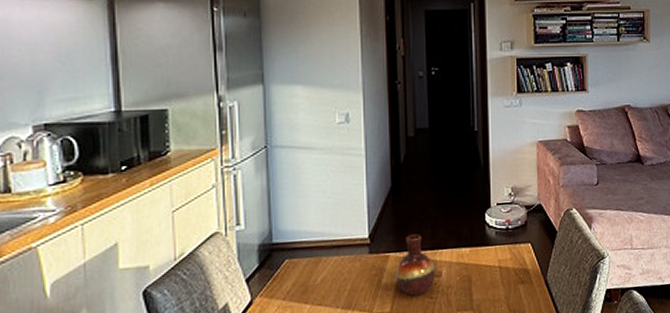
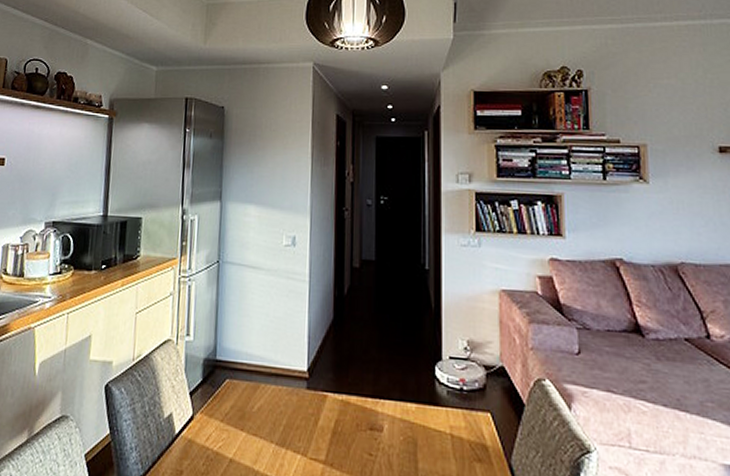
vase: present [395,234,435,296] -> none [332,376,376,449]

